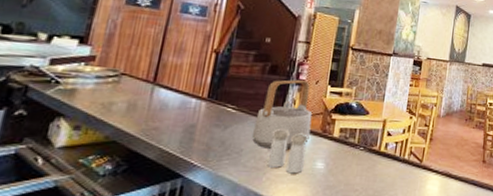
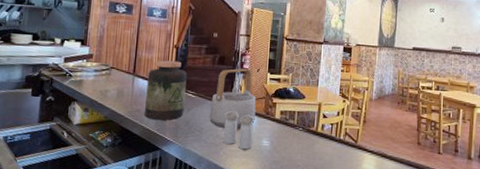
jar: none [164,66,228,140] -> present [145,60,187,120]

